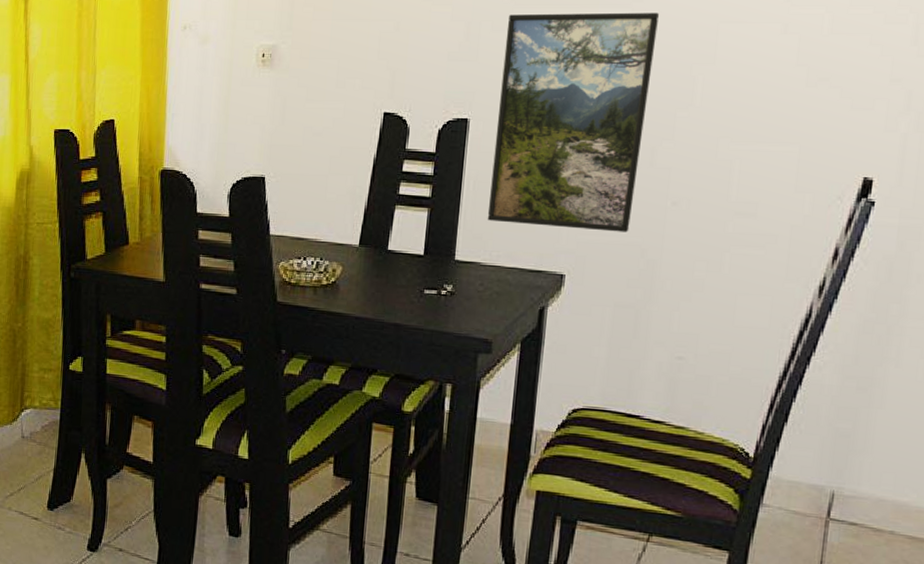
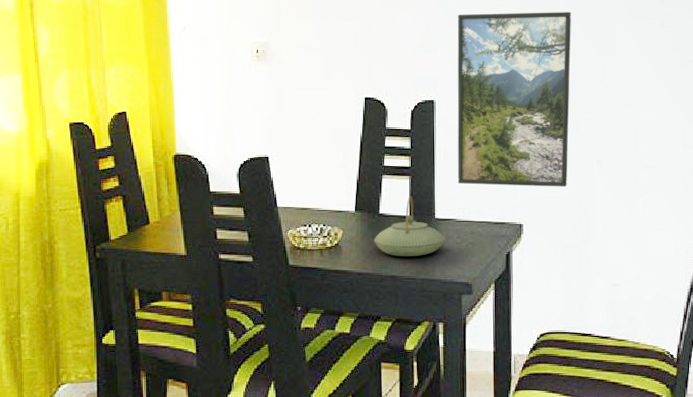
teapot: none [378,231,466,303] -> present [374,196,446,256]

